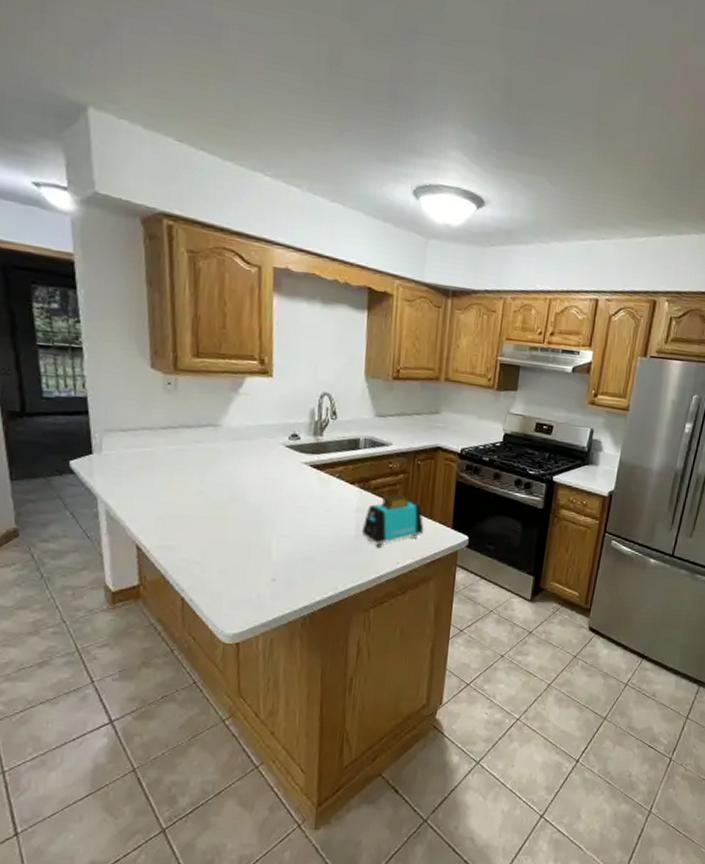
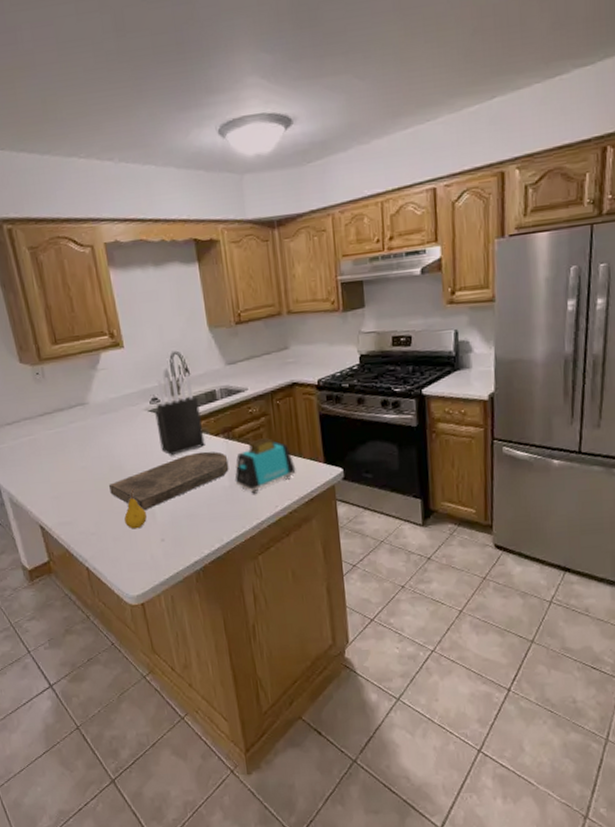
cutting board: none [226,497,359,547] -> present [109,451,229,511]
fruit: none [235,522,261,565] -> present [124,488,147,529]
knife block: none [291,415,341,496] -> present [155,372,205,456]

